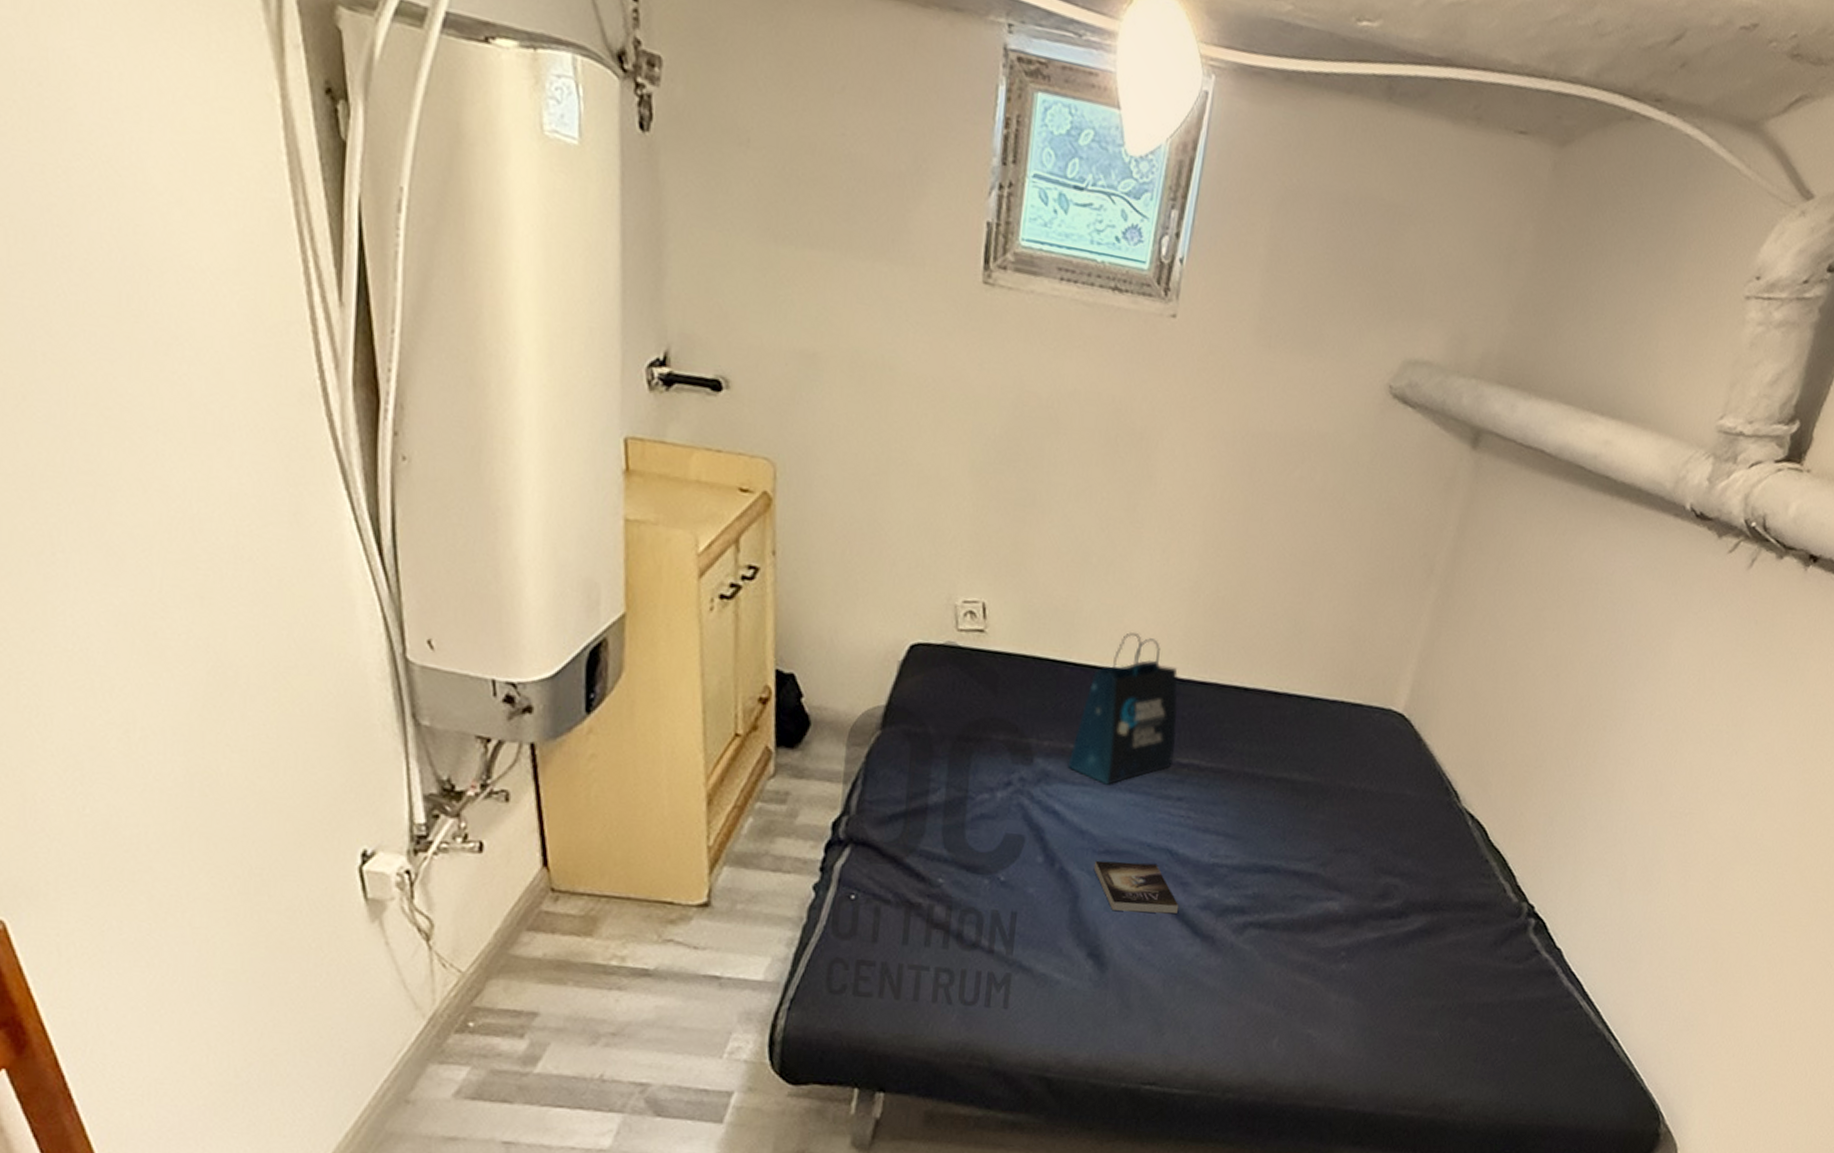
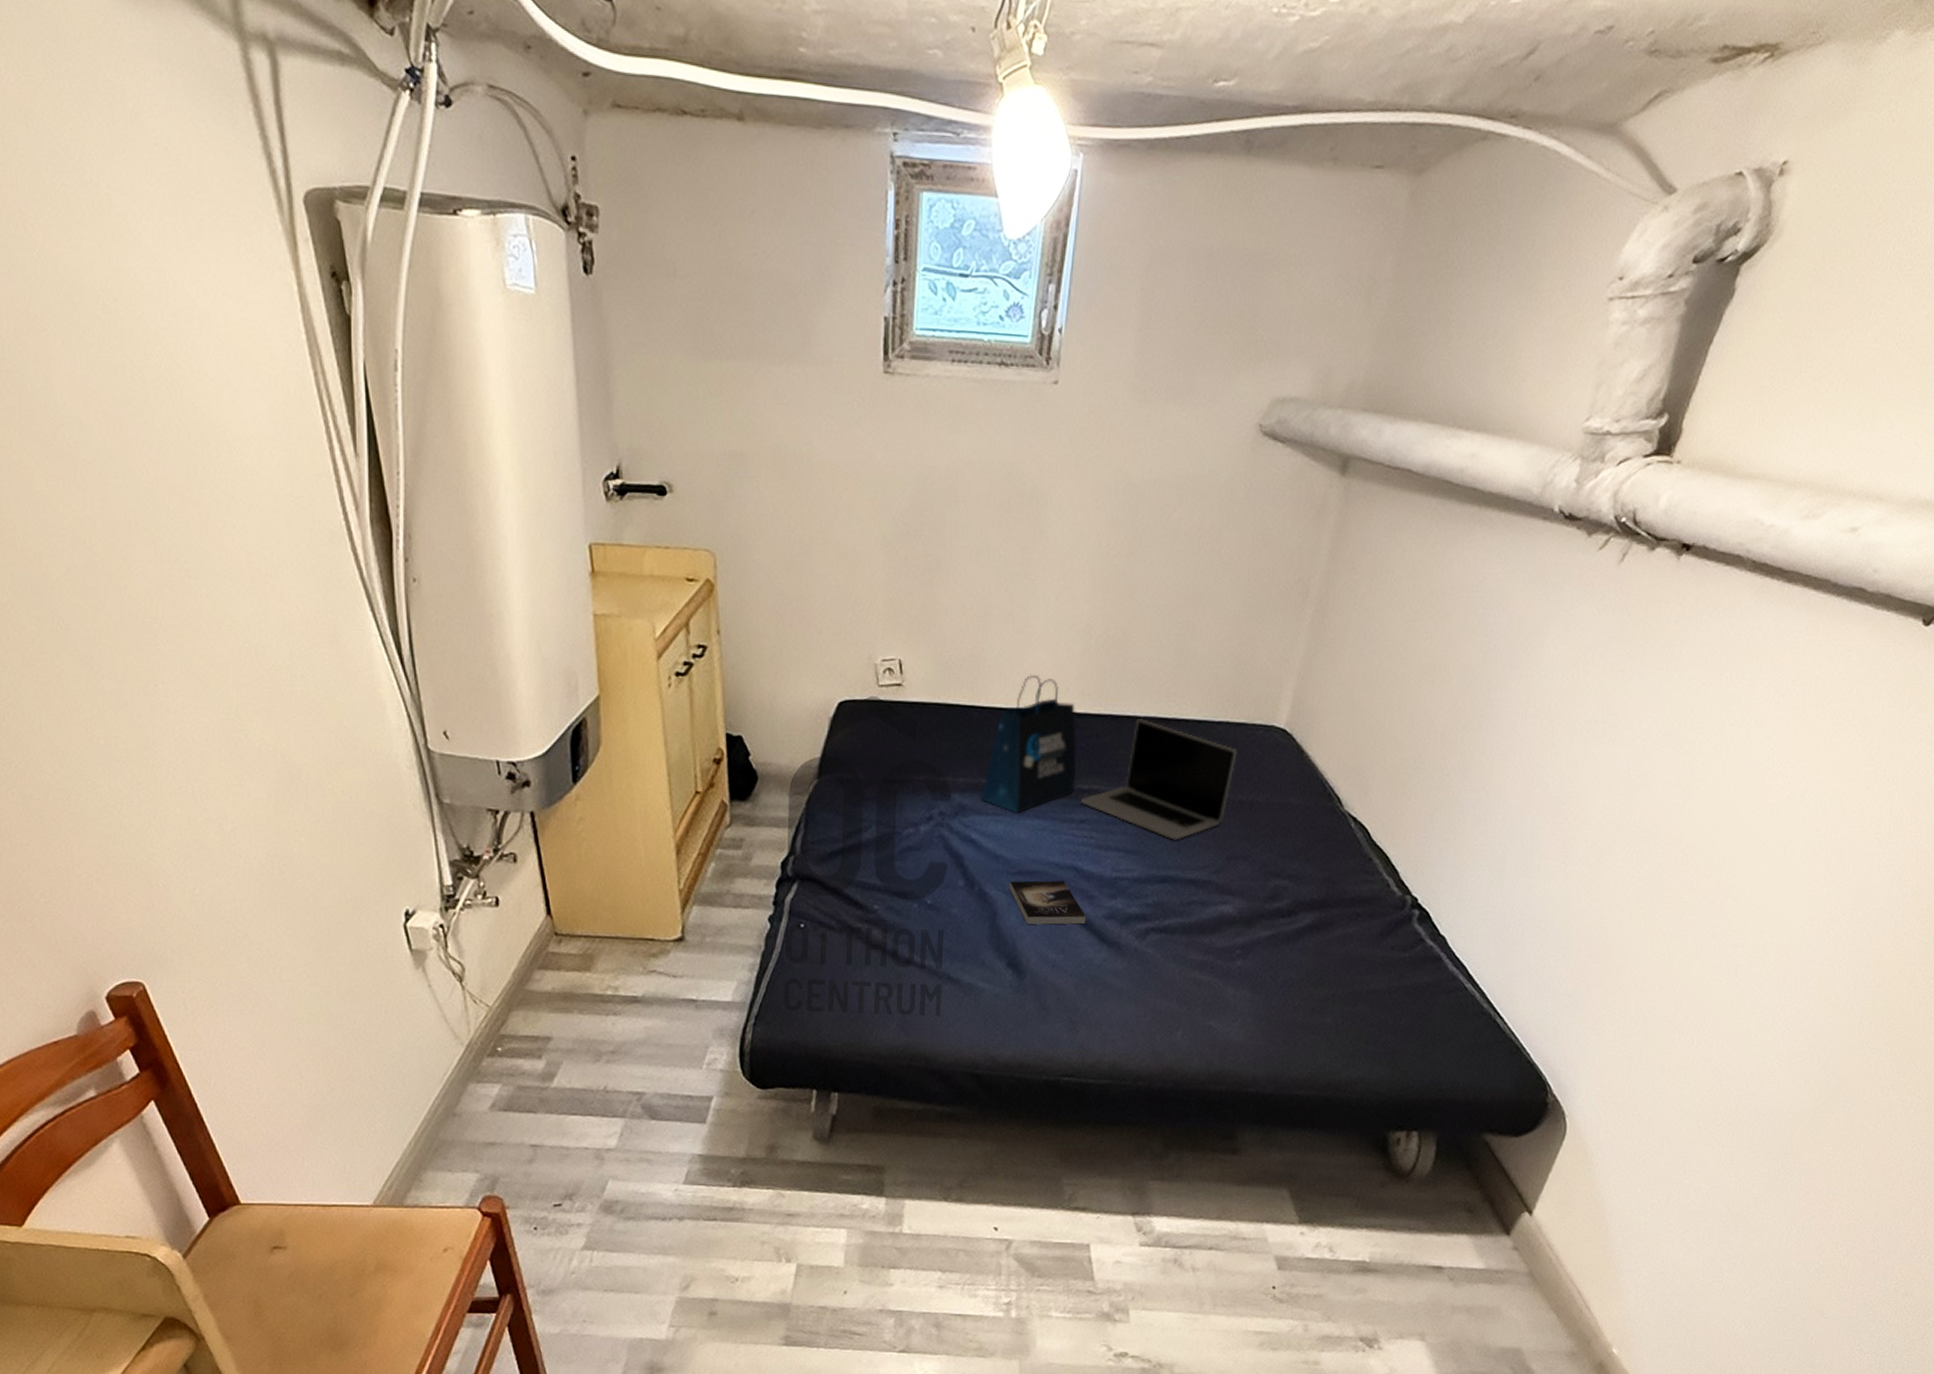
laptop: none [1178,690,1352,827] -> present [1080,719,1238,840]

